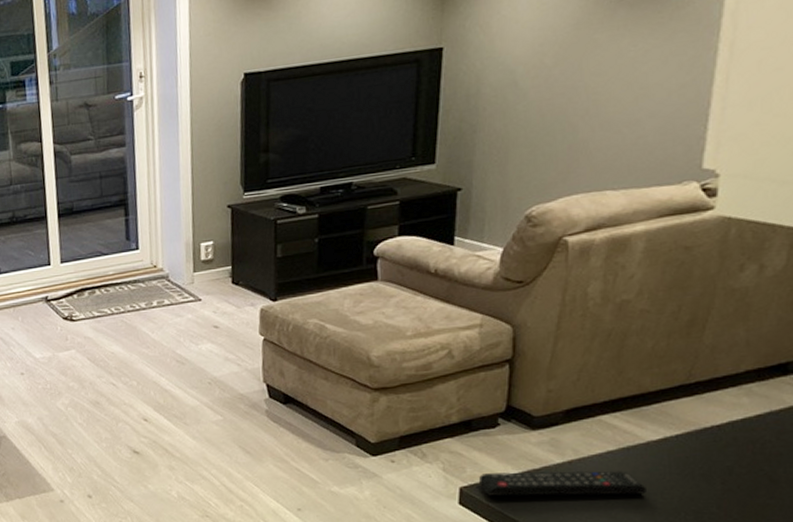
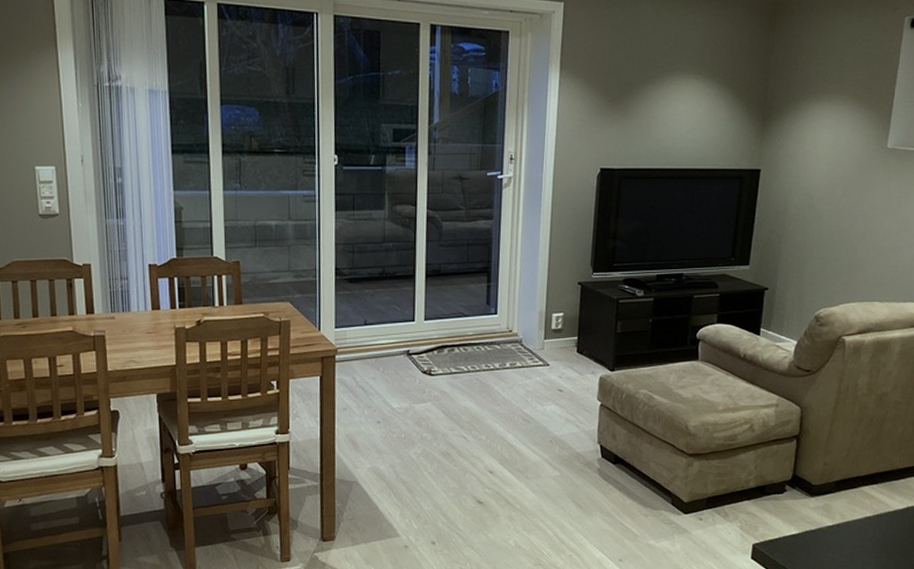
remote control: present [478,471,646,497] -> none [767,532,893,554]

